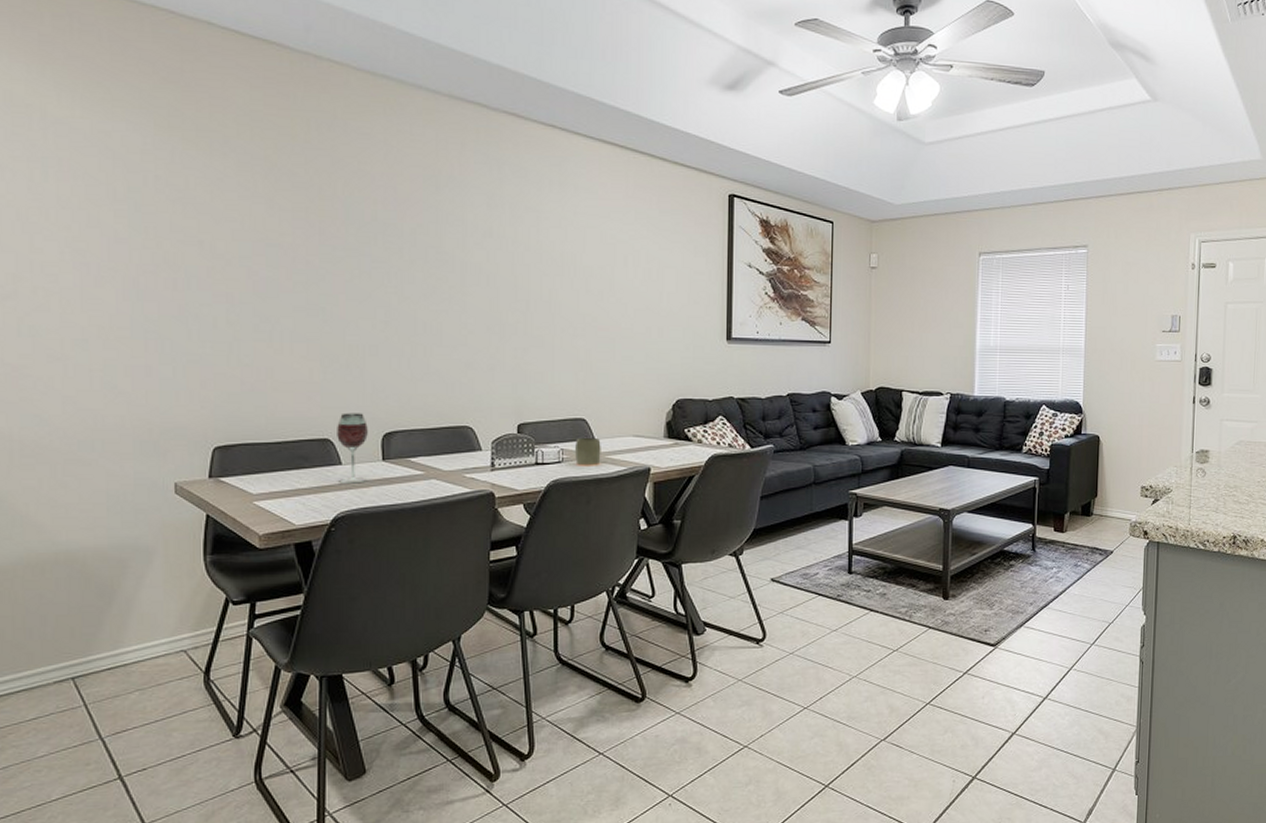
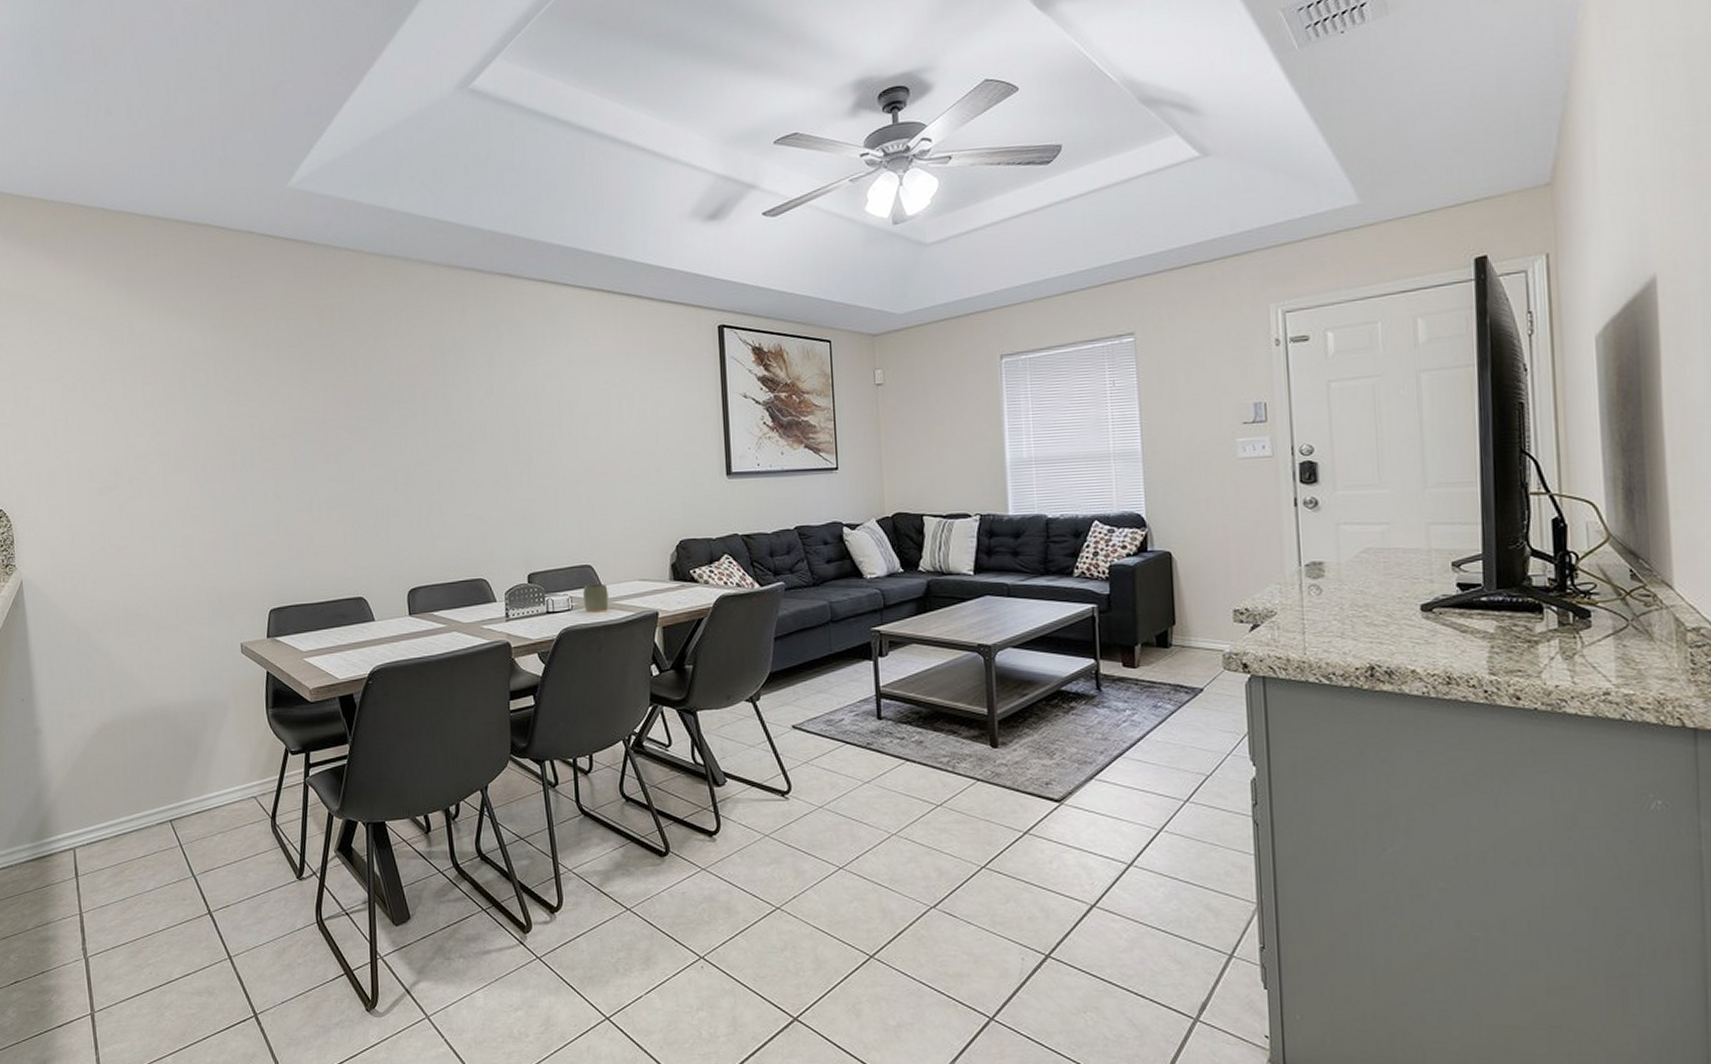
wineglass: present [337,413,368,484] -> none [369,571,397,639]

